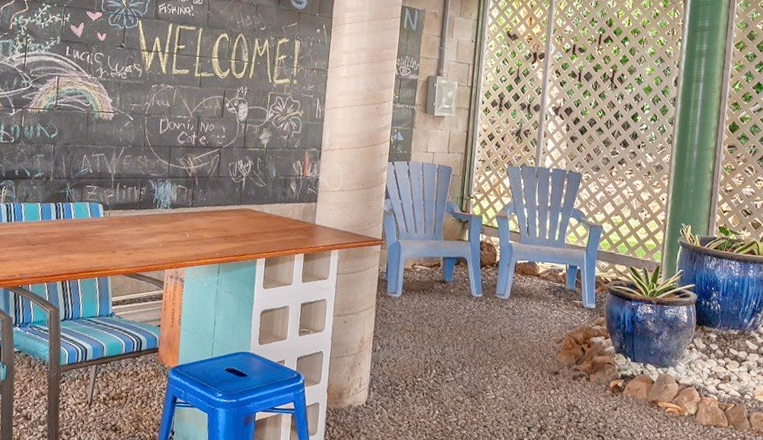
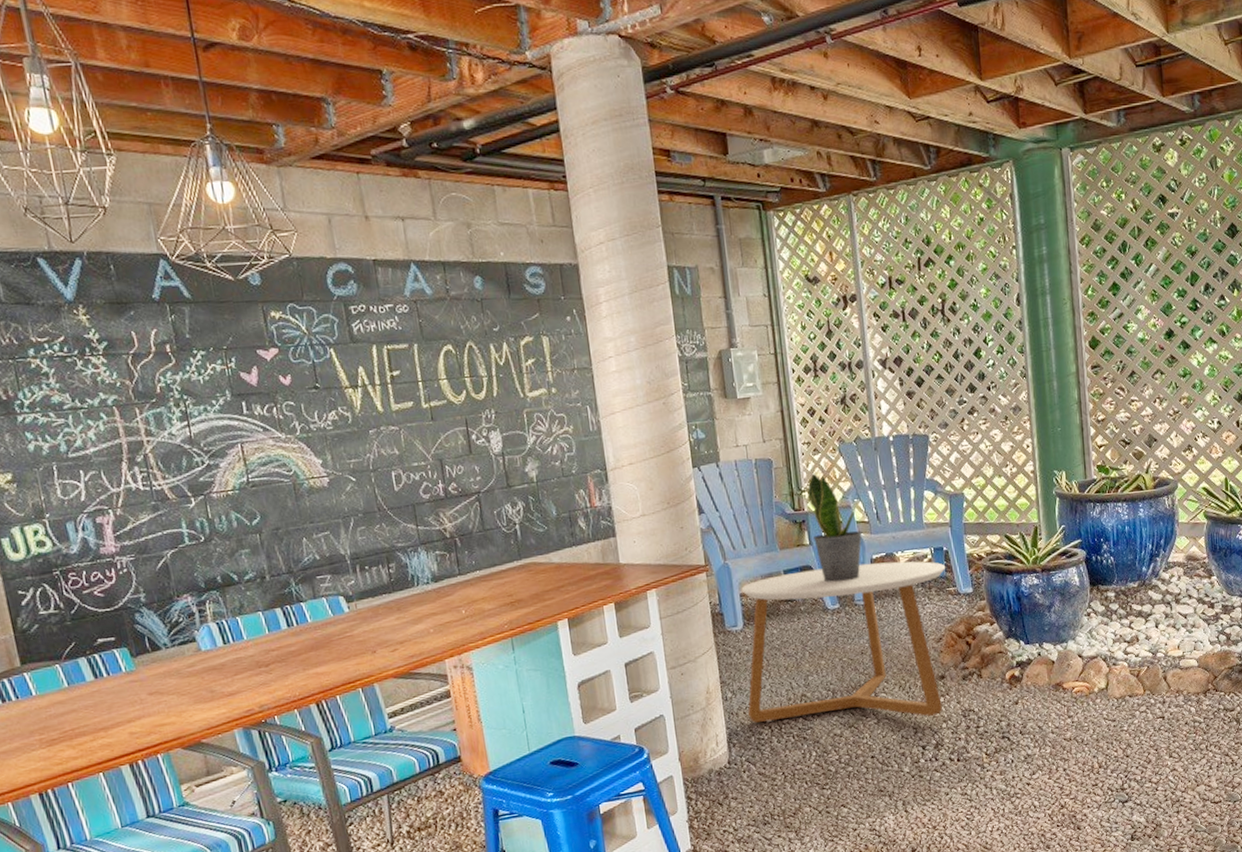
coffee table: none [390,260,577,404] -> present [741,561,946,723]
potted plant: none [471,184,513,277] -> present [807,472,863,582]

